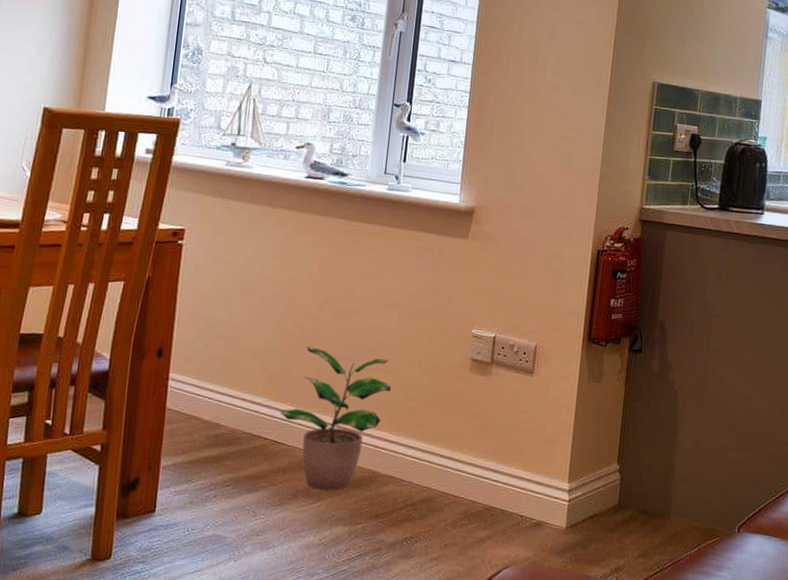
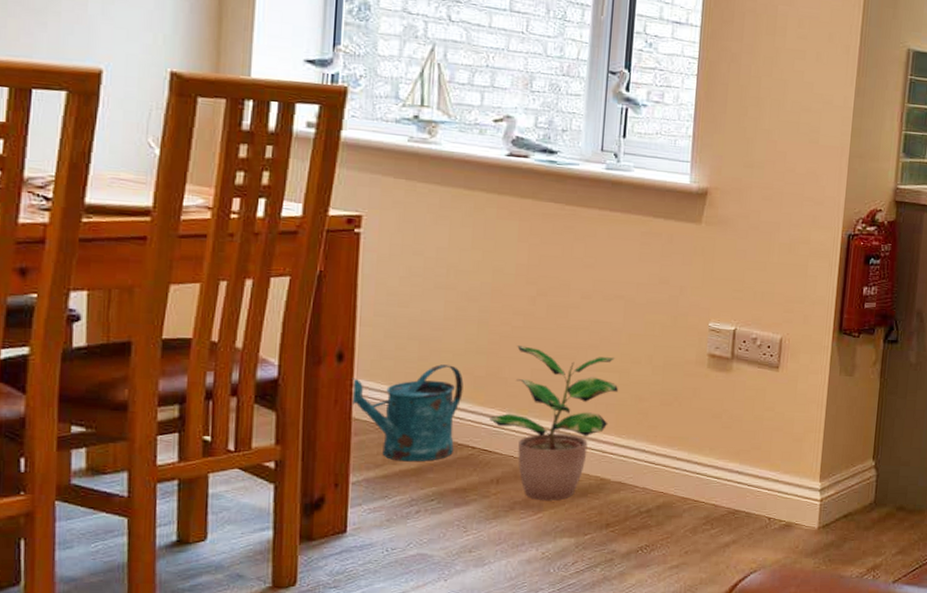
watering can: none [165,362,260,450] -> present [350,364,464,462]

